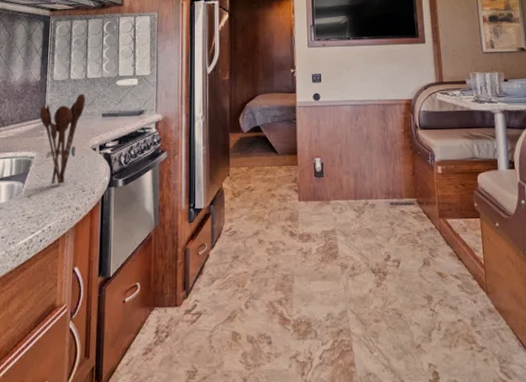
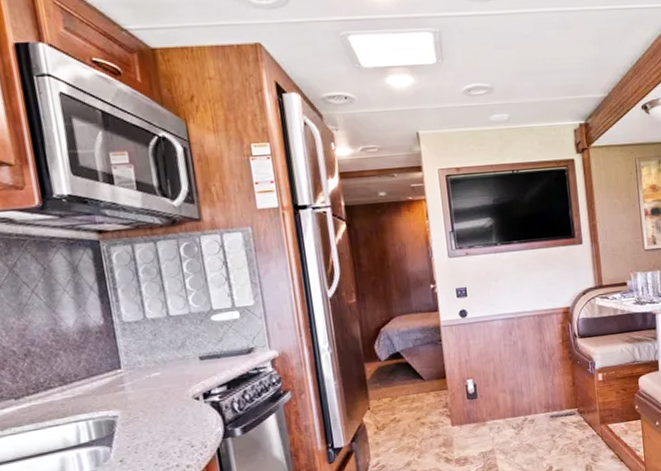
utensil holder: present [39,93,86,185] -> none [112,334,174,445]

